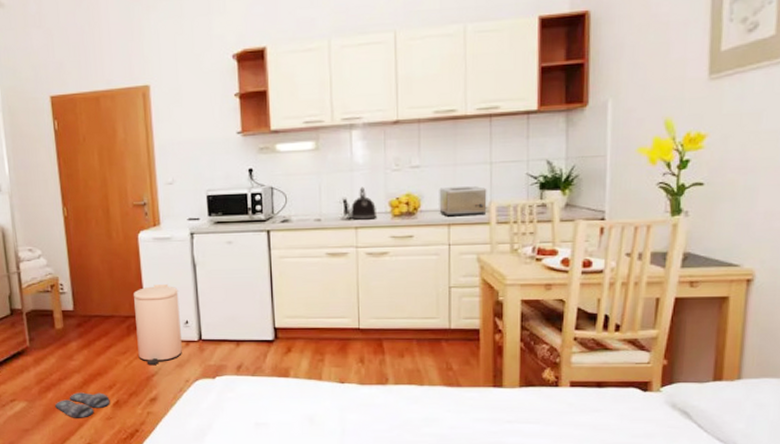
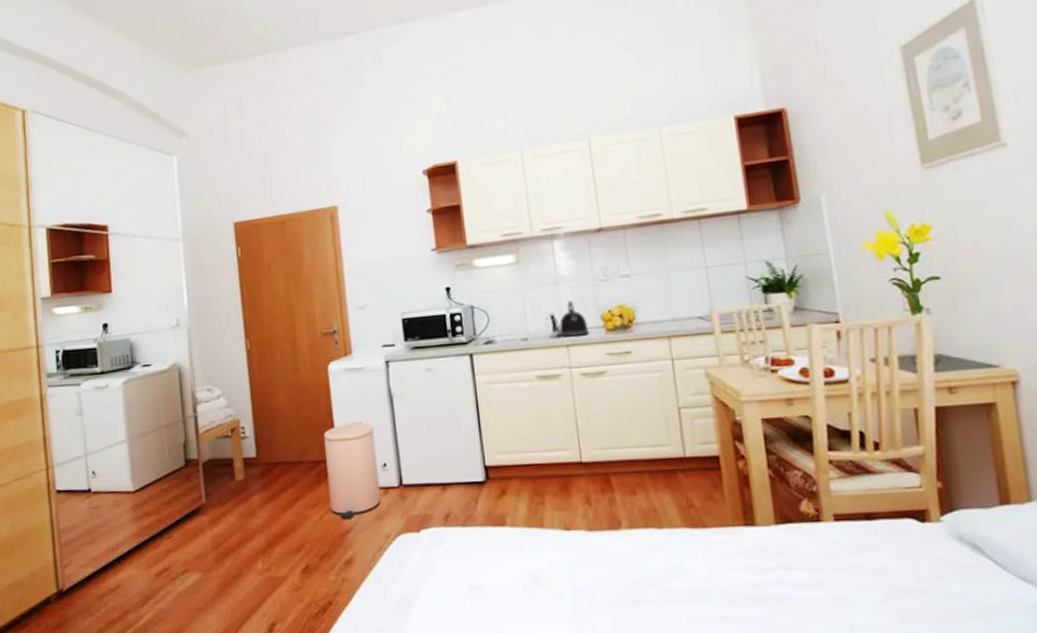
slippers: present [55,392,110,418] -> none [234,556,298,591]
toaster: present [439,186,487,217] -> none [653,293,709,329]

